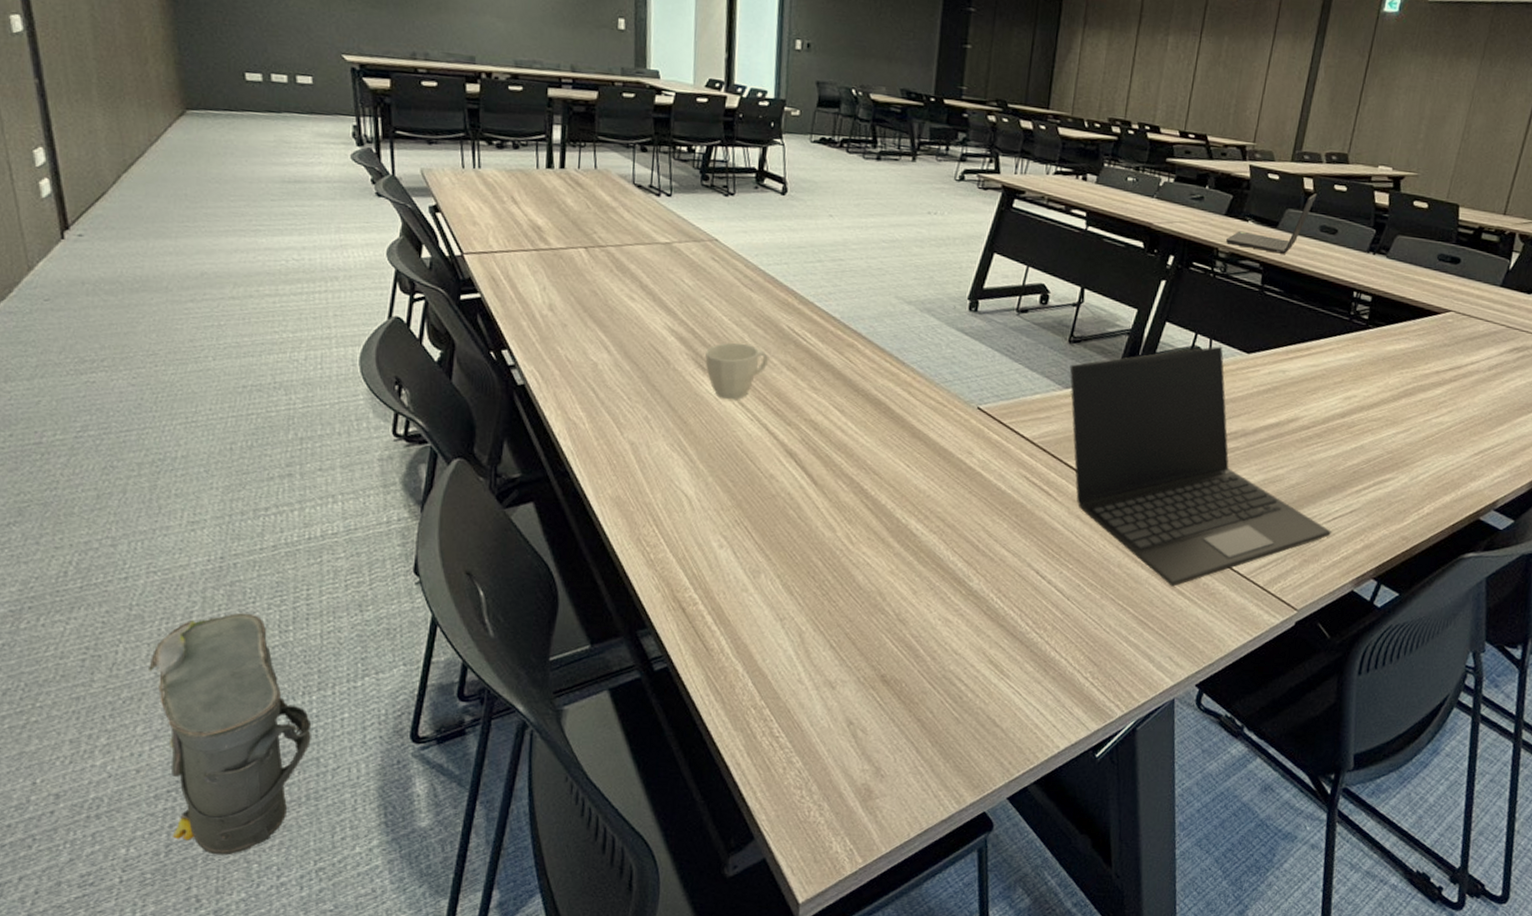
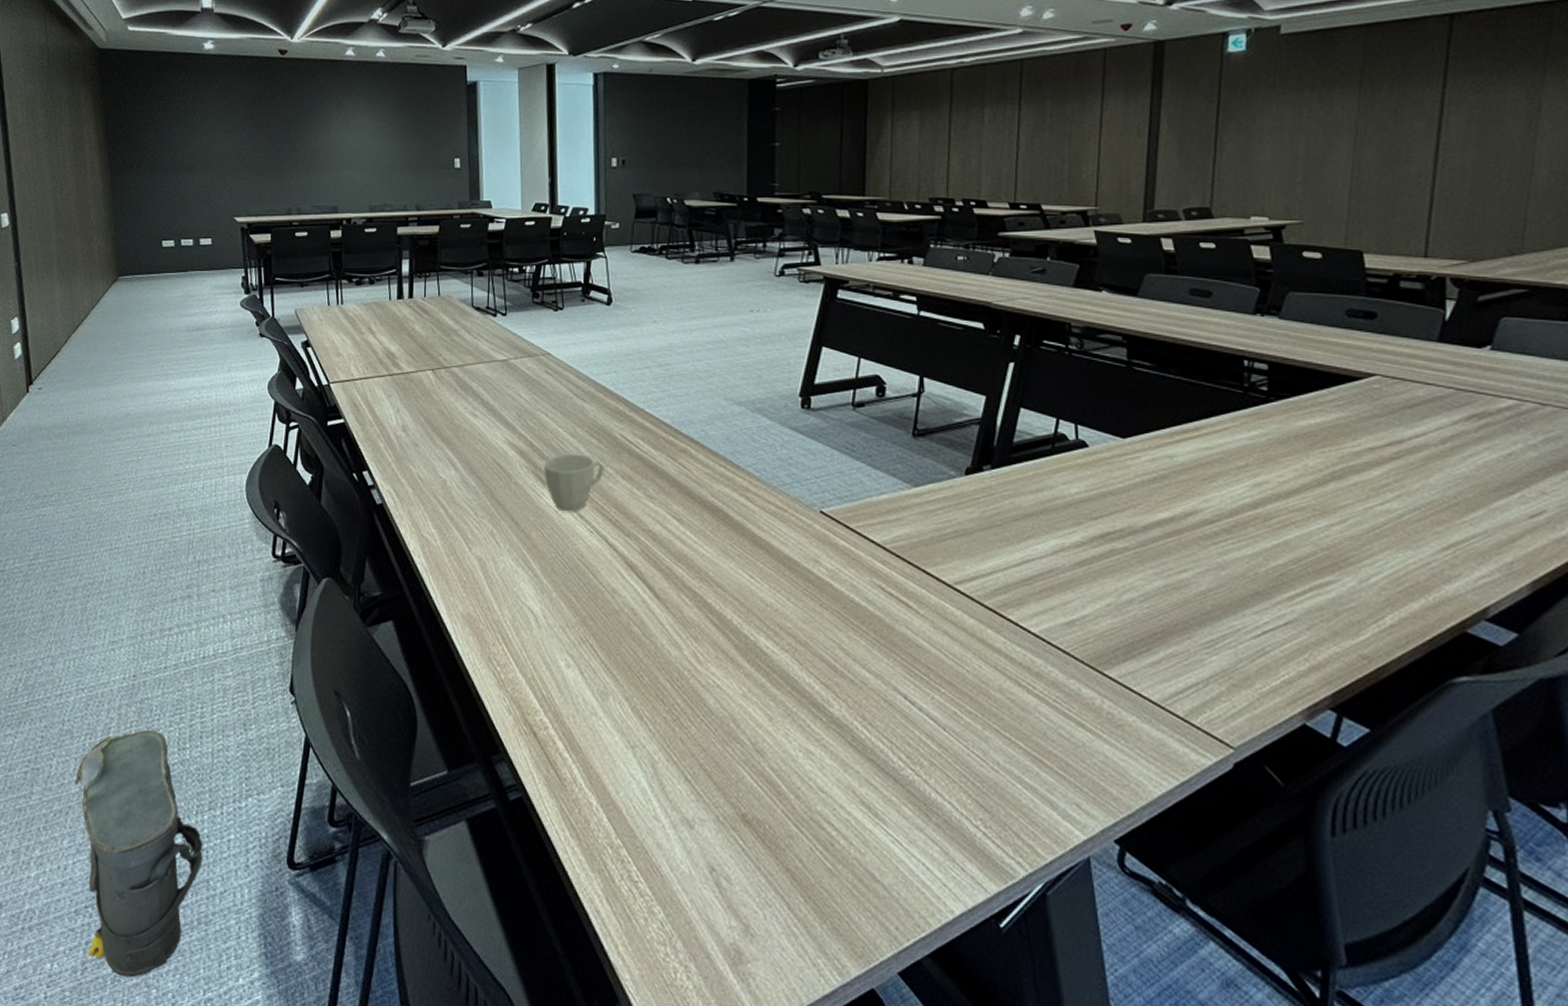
laptop: present [1069,346,1331,587] -> none [916,431,1263,716]
laptop: present [1226,193,1317,254] -> none [1079,254,1180,324]

